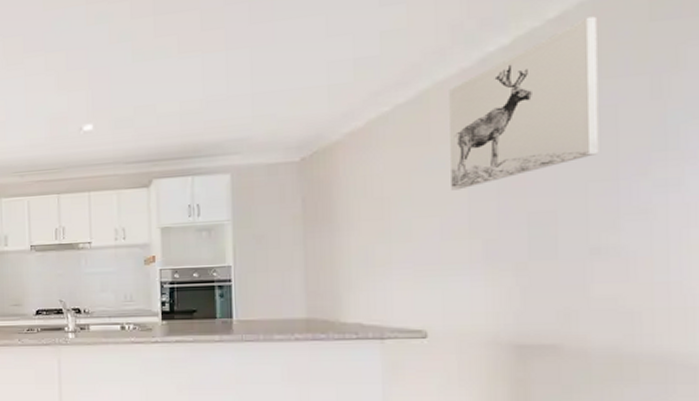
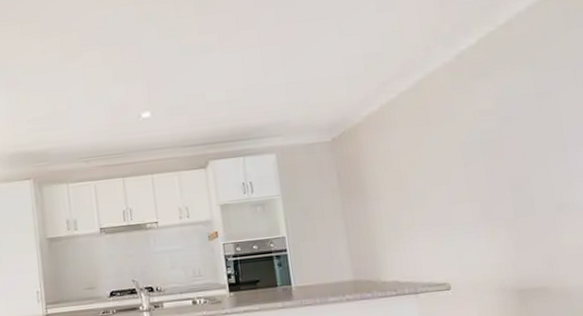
wall art: present [449,16,599,191] -> none [438,24,550,162]

